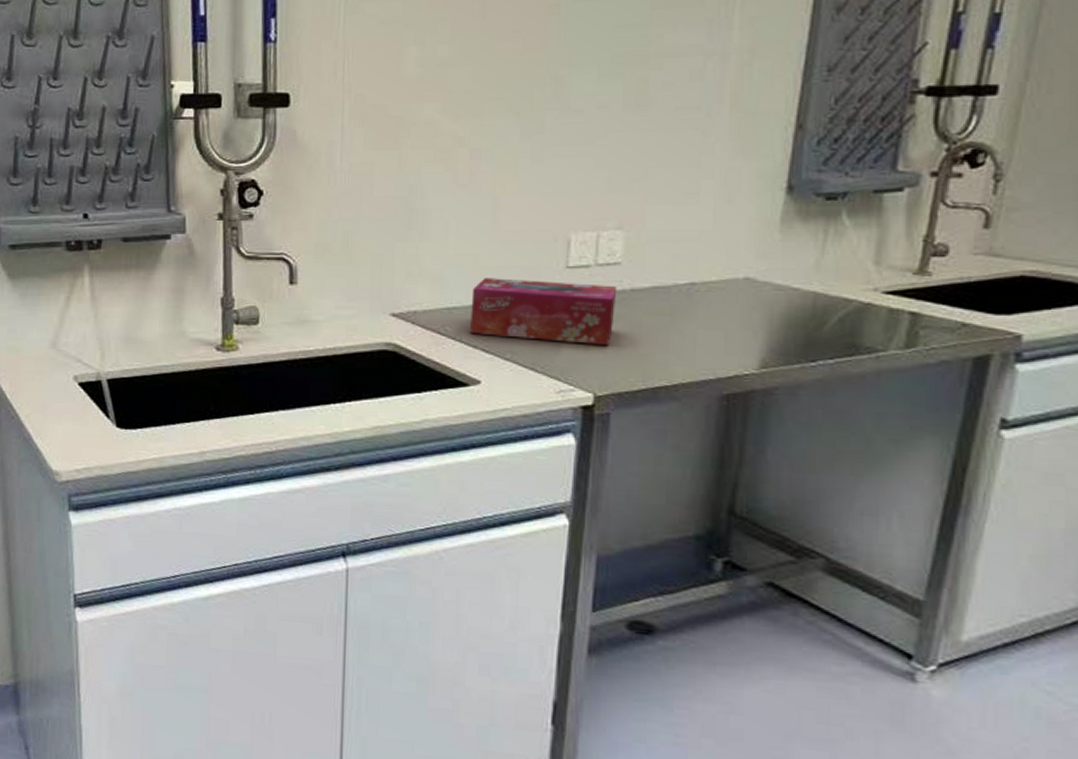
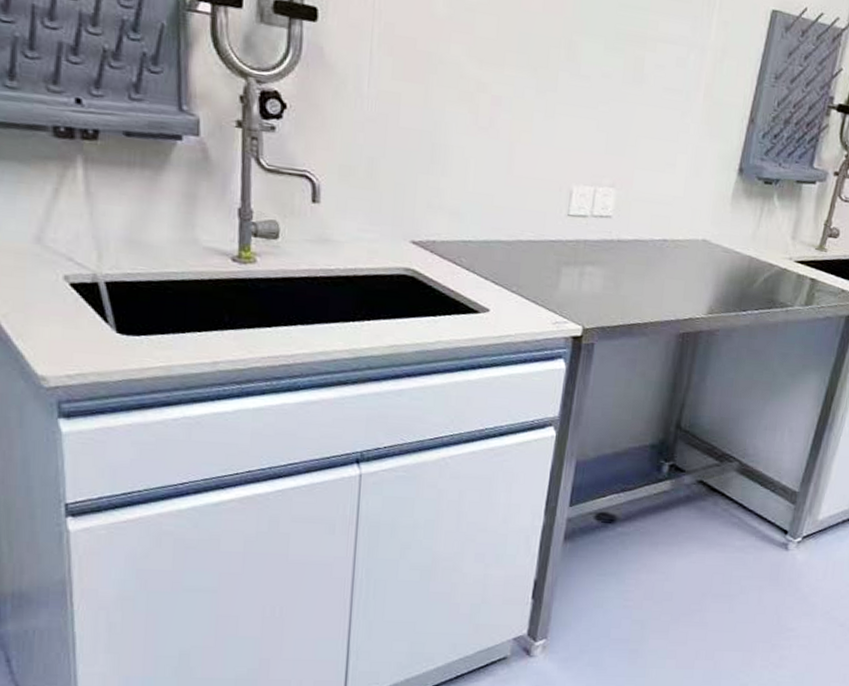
tissue box: present [470,278,618,346] -> none [483,217,608,287]

